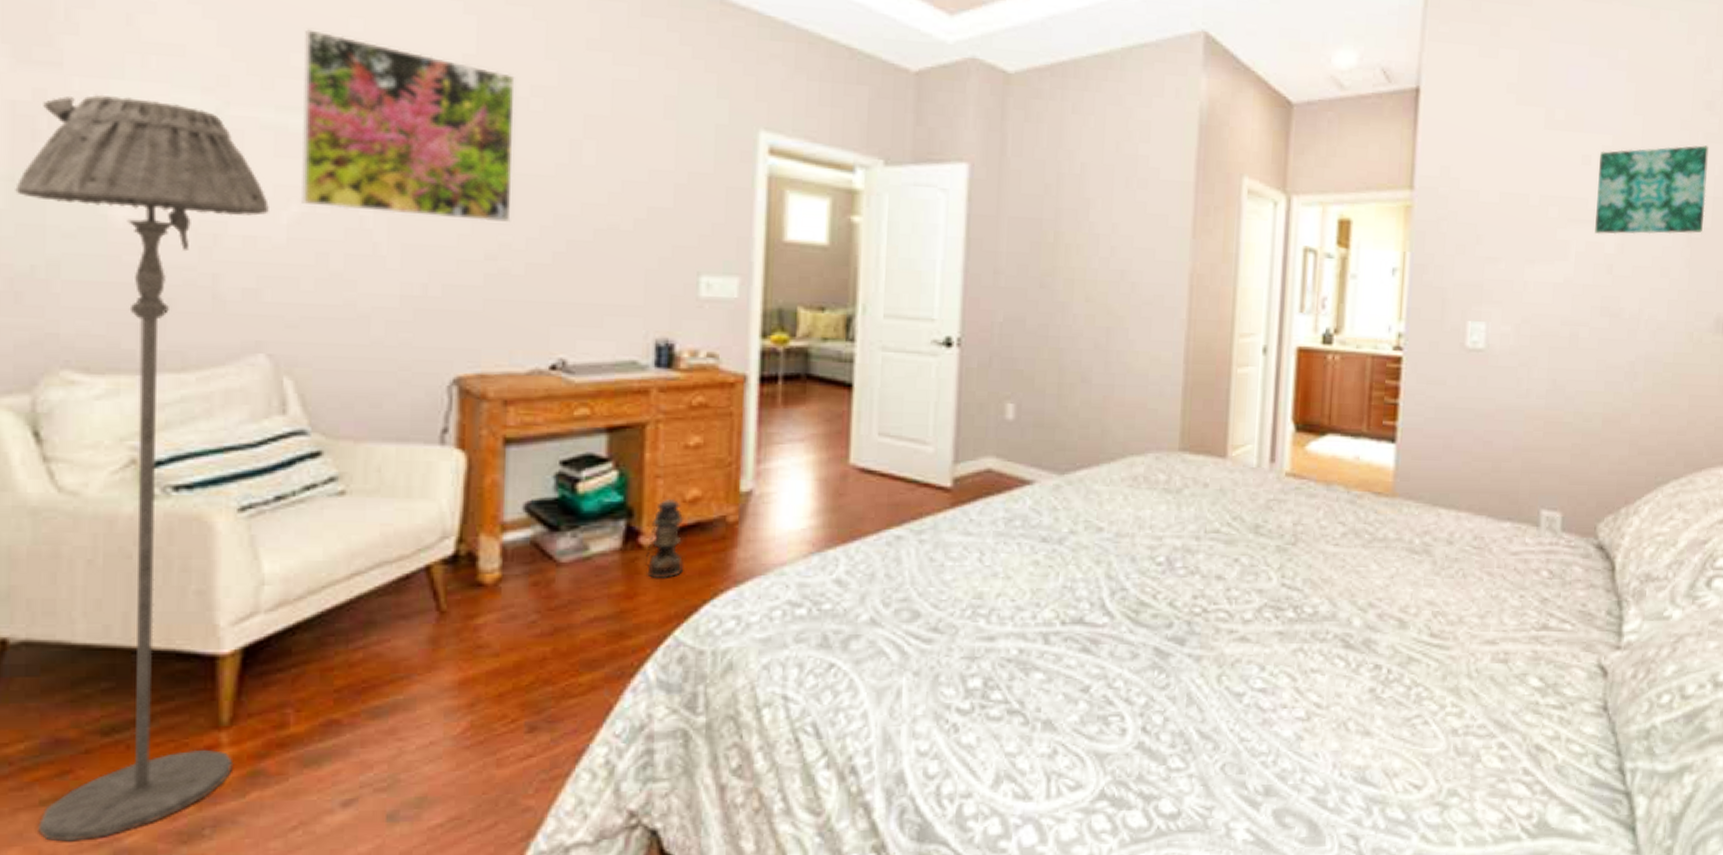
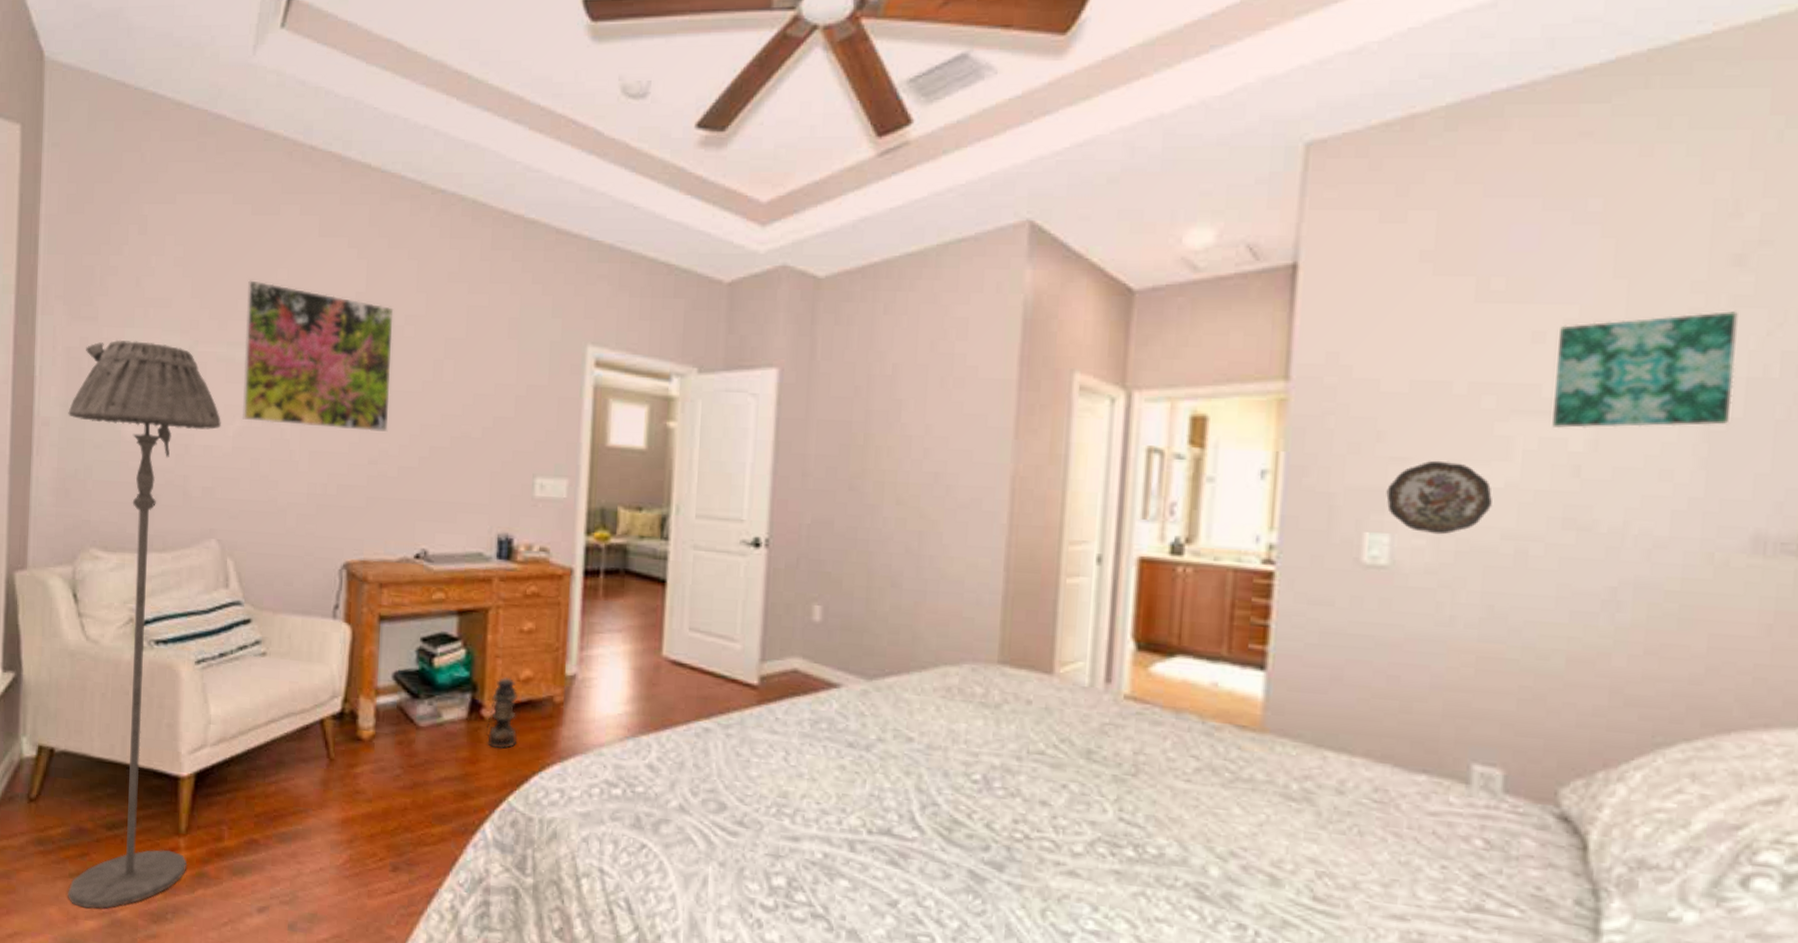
decorative plate: none [1483,260,1555,322] -> present [1386,460,1492,535]

